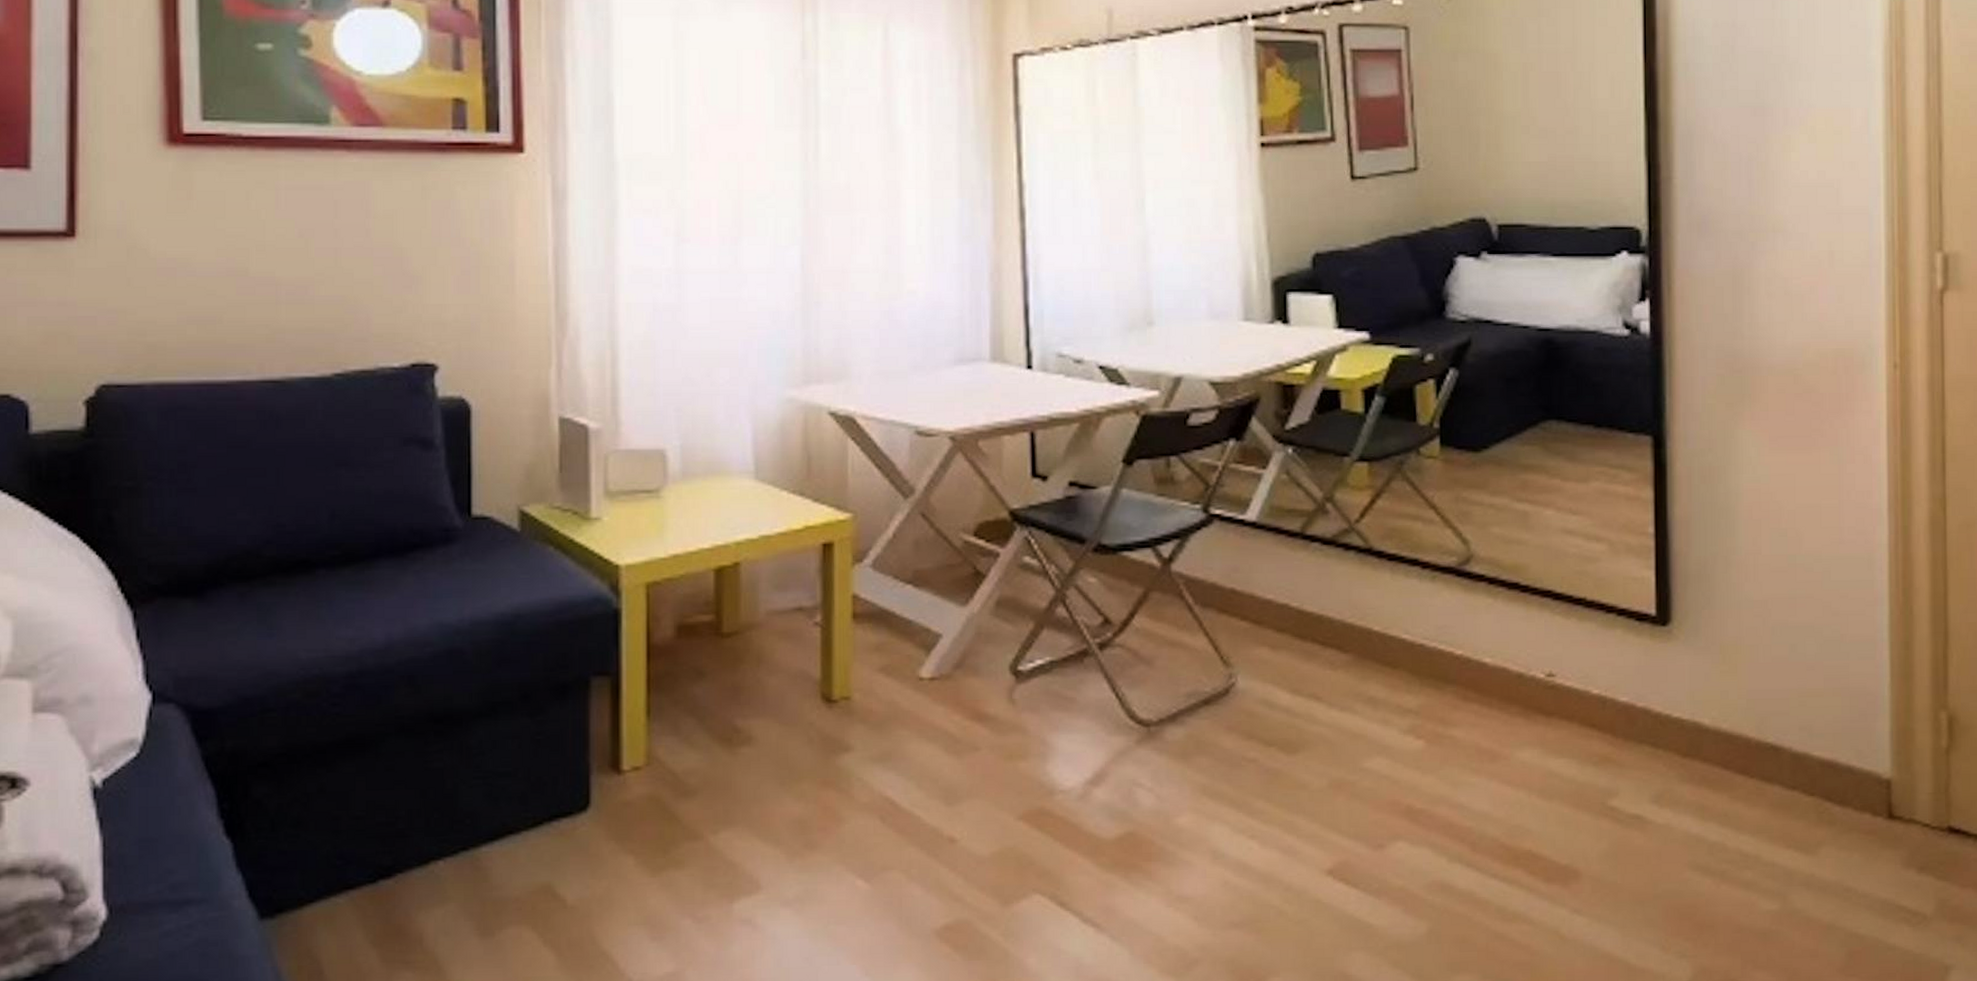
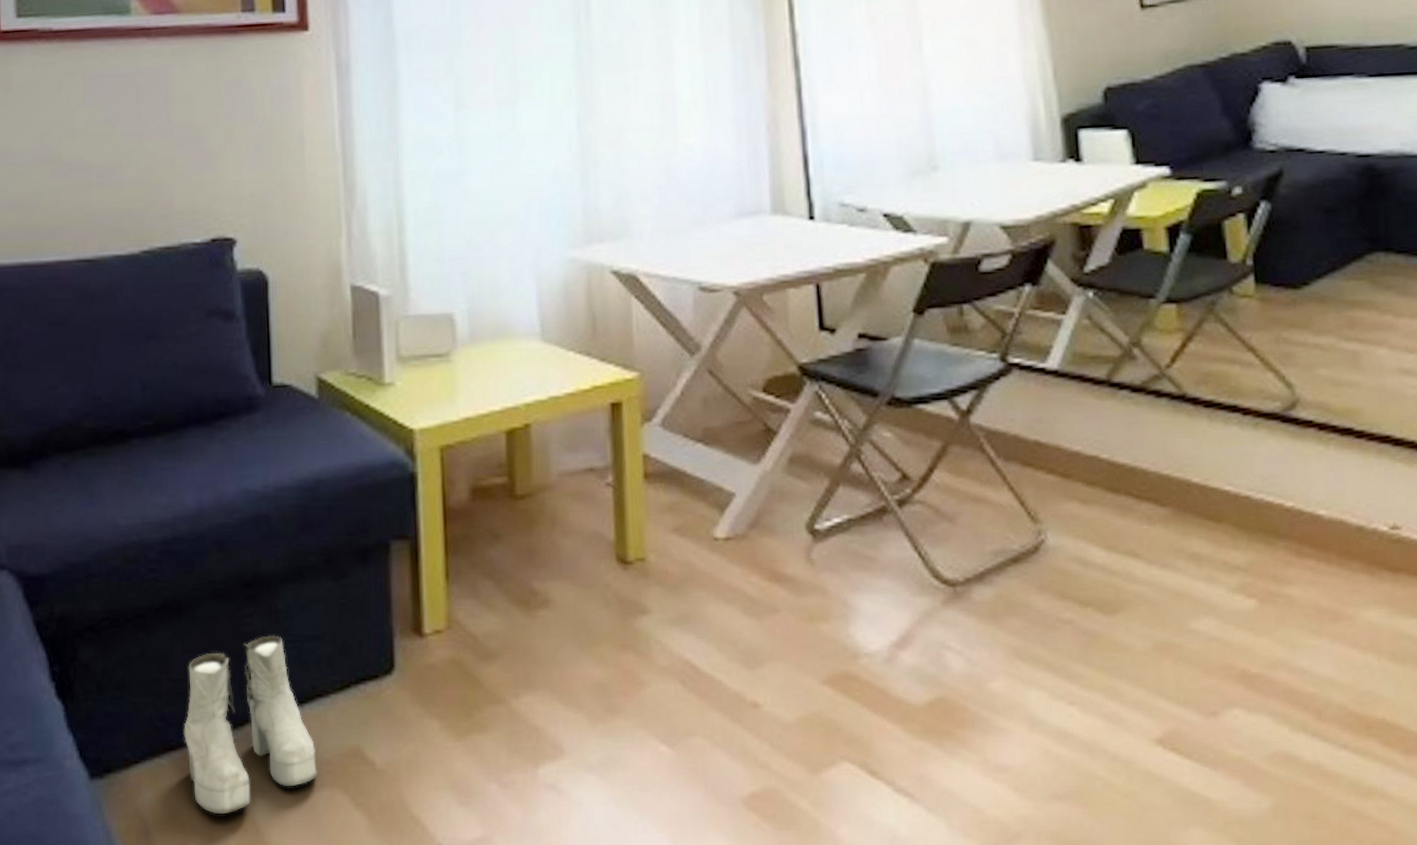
boots: none [363,773,505,954] -> present [183,636,317,815]

